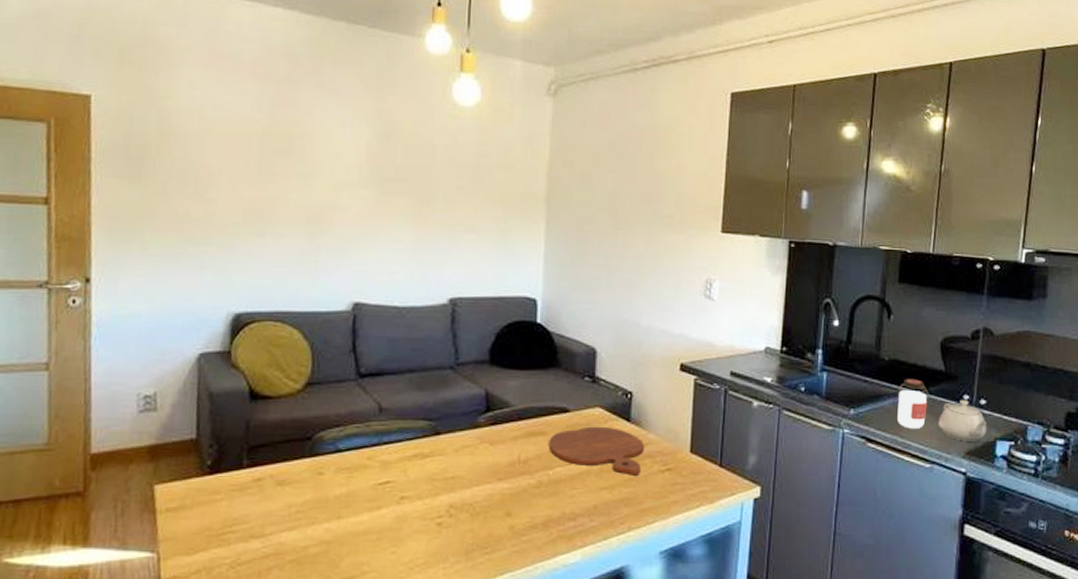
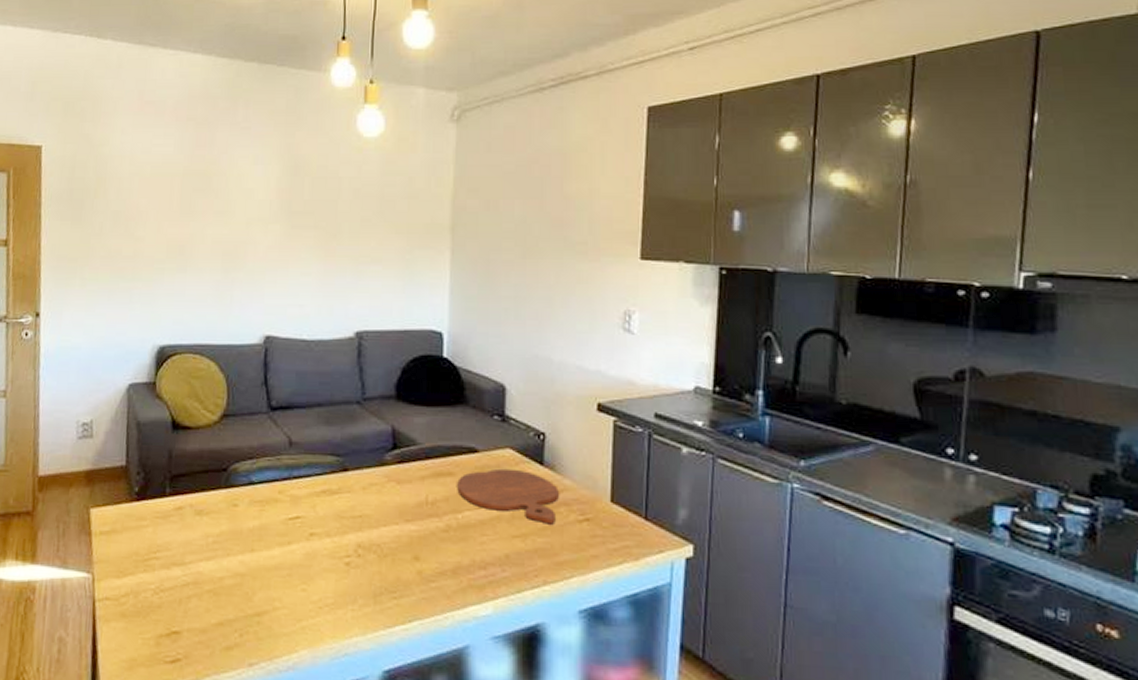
jar: present [897,379,929,429] -> none [859,427,901,487]
teapot: present [938,399,987,442] -> none [913,453,980,505]

